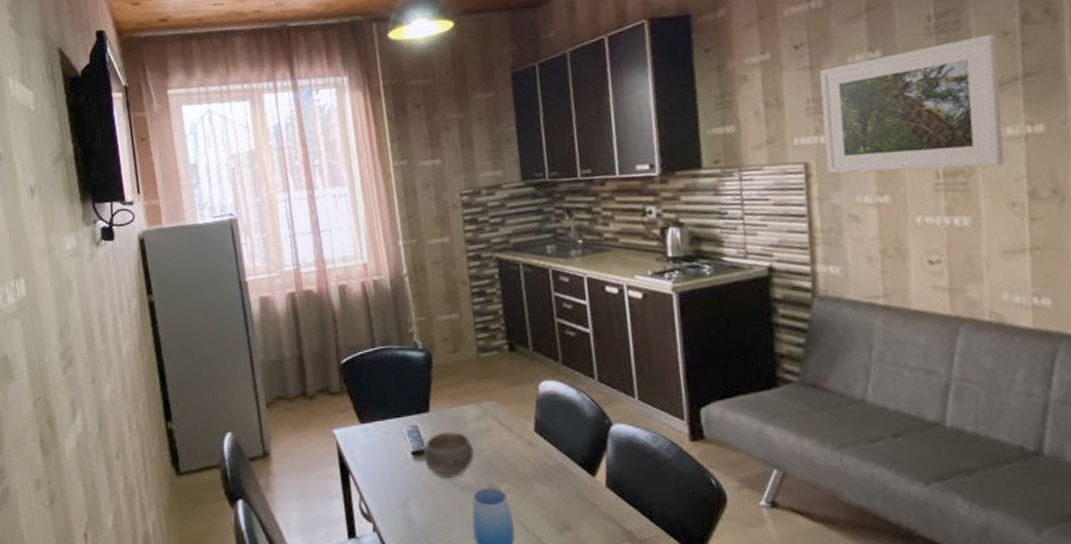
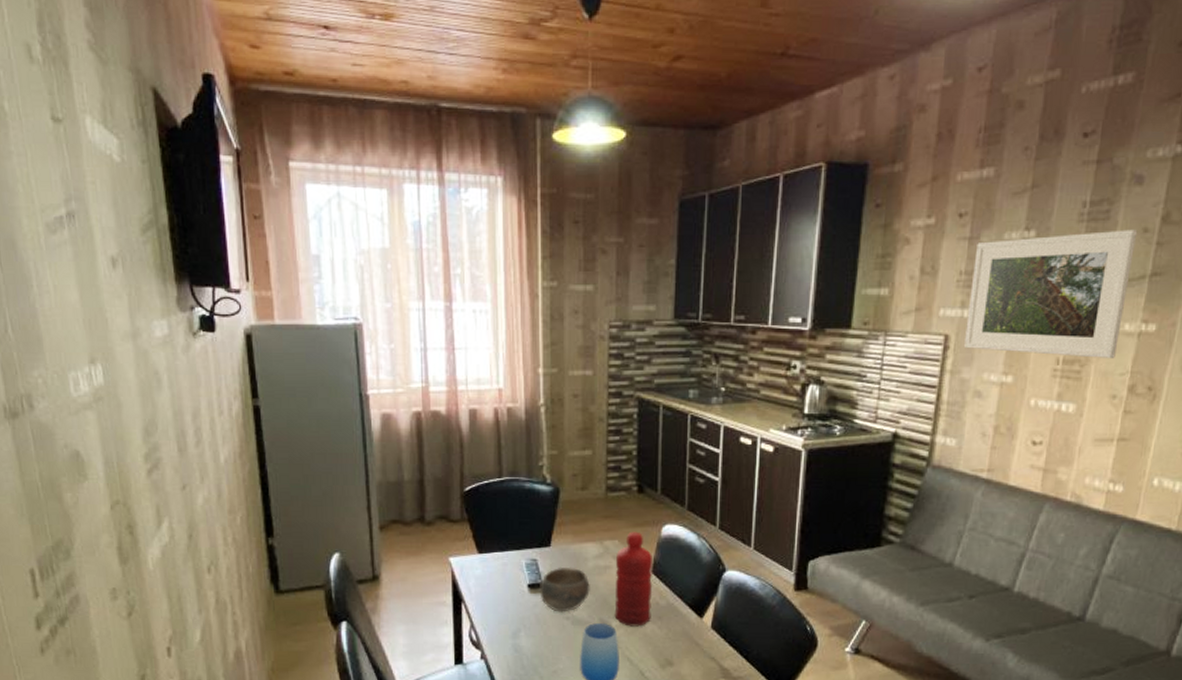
water bottle: none [496,390,541,490] -> present [614,531,654,627]

